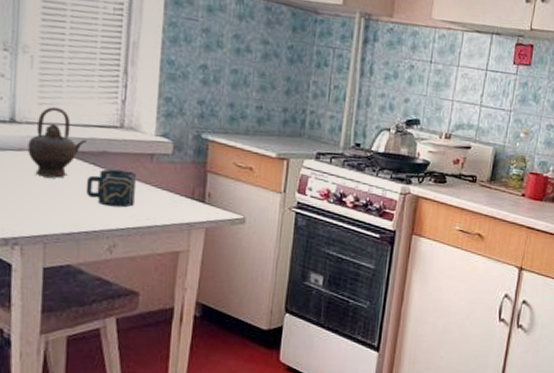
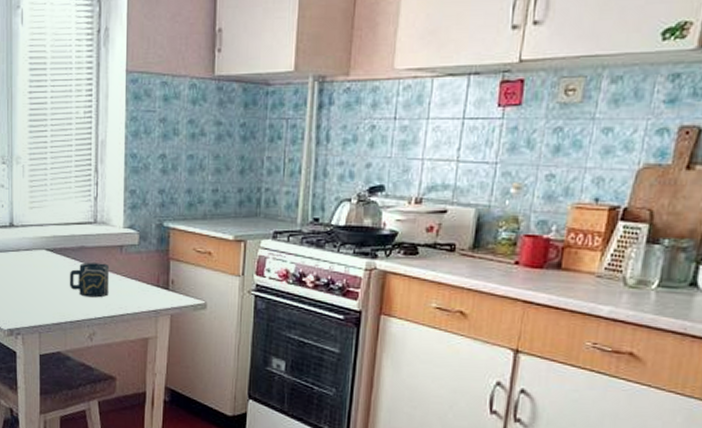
teapot: present [27,107,87,178] -> none [24,210,68,274]

